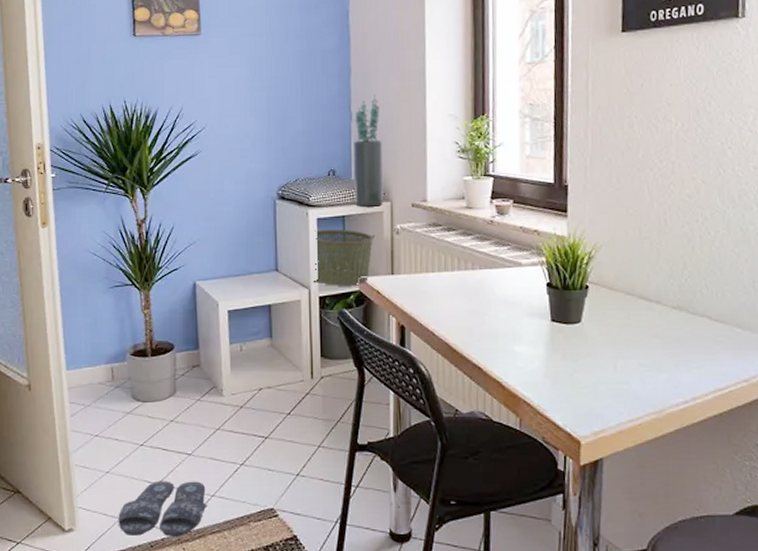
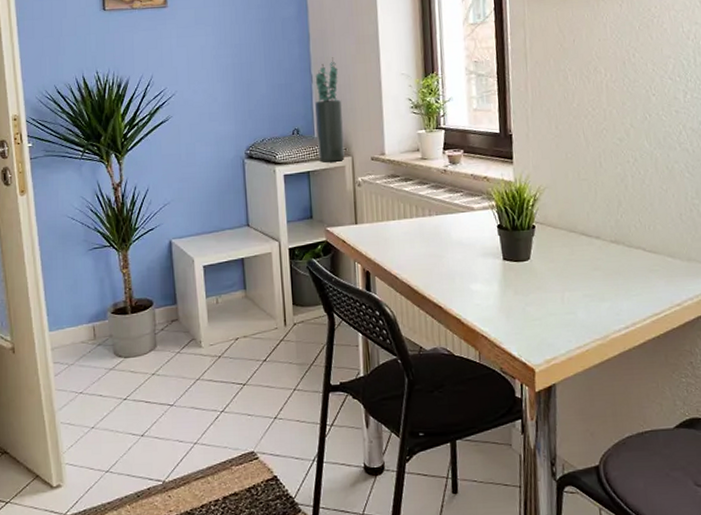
slippers: present [118,481,207,537] -> none [104,430,191,487]
basket: present [314,228,376,286] -> none [282,184,339,238]

